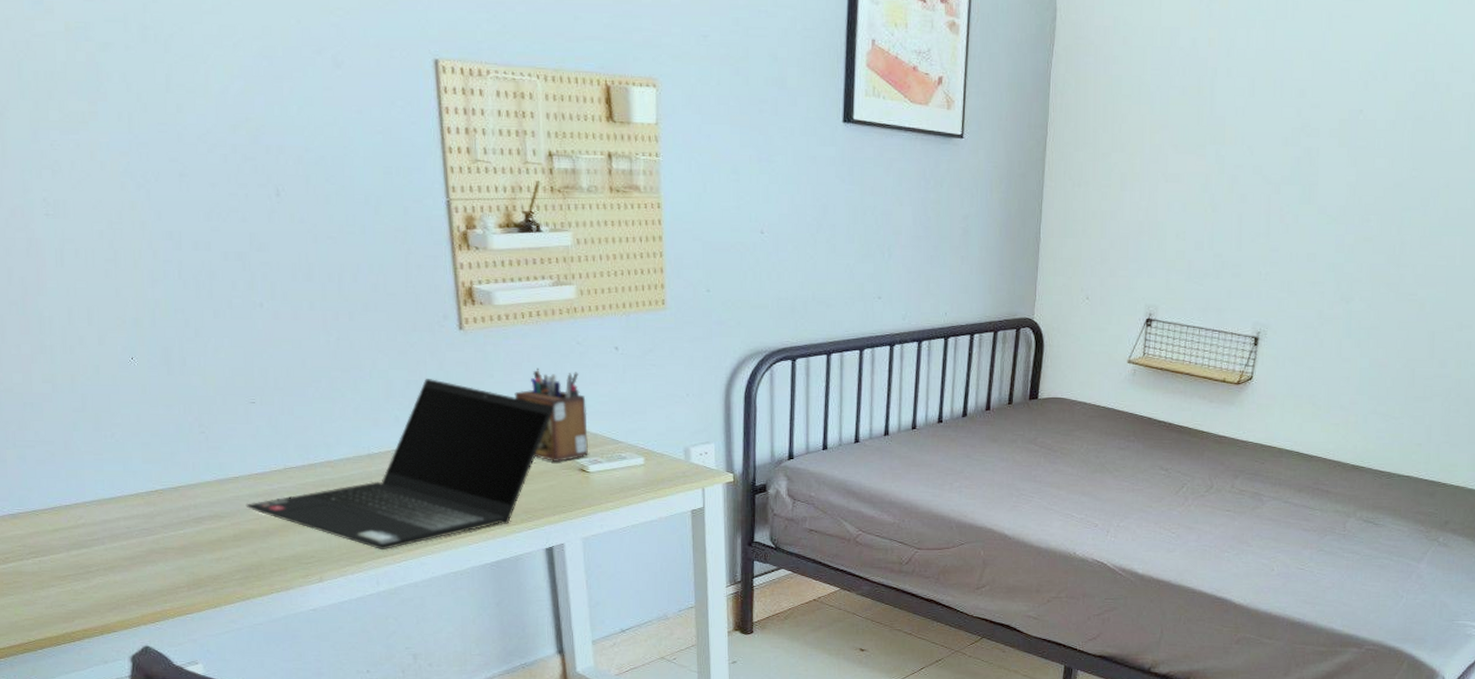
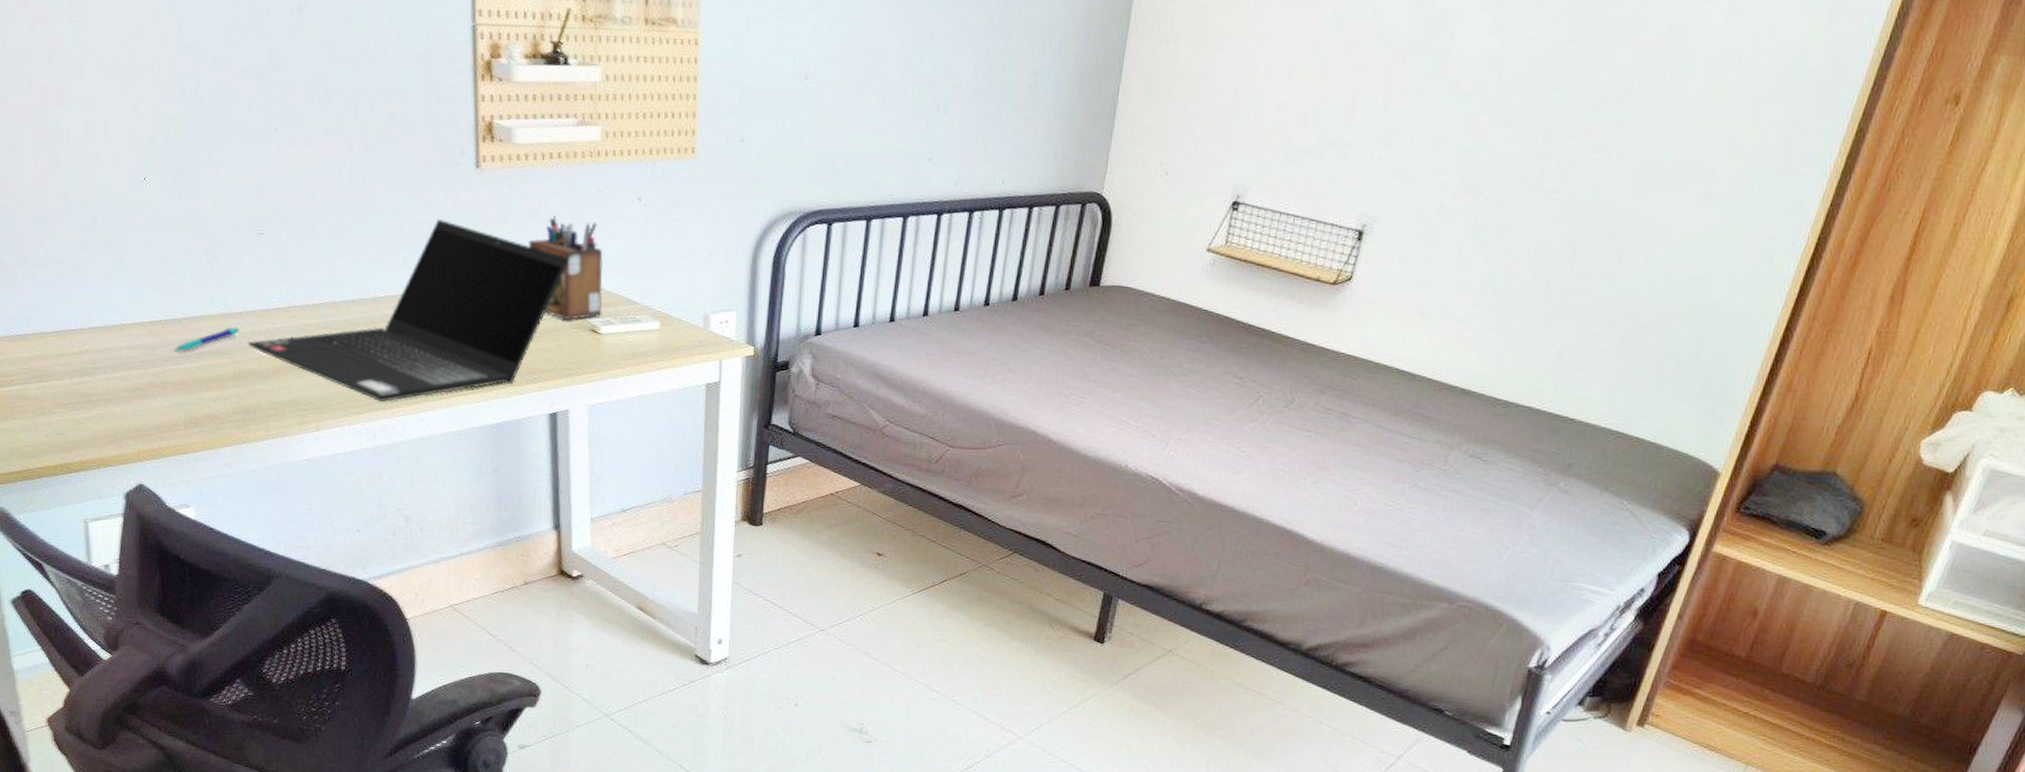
pen: none [172,491,237,518] -> present [174,326,239,352]

